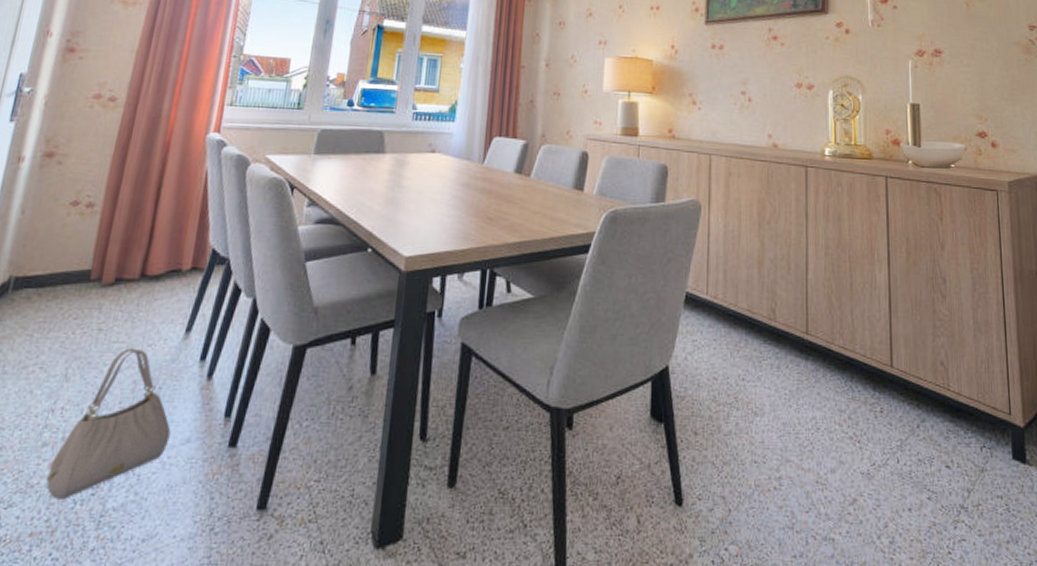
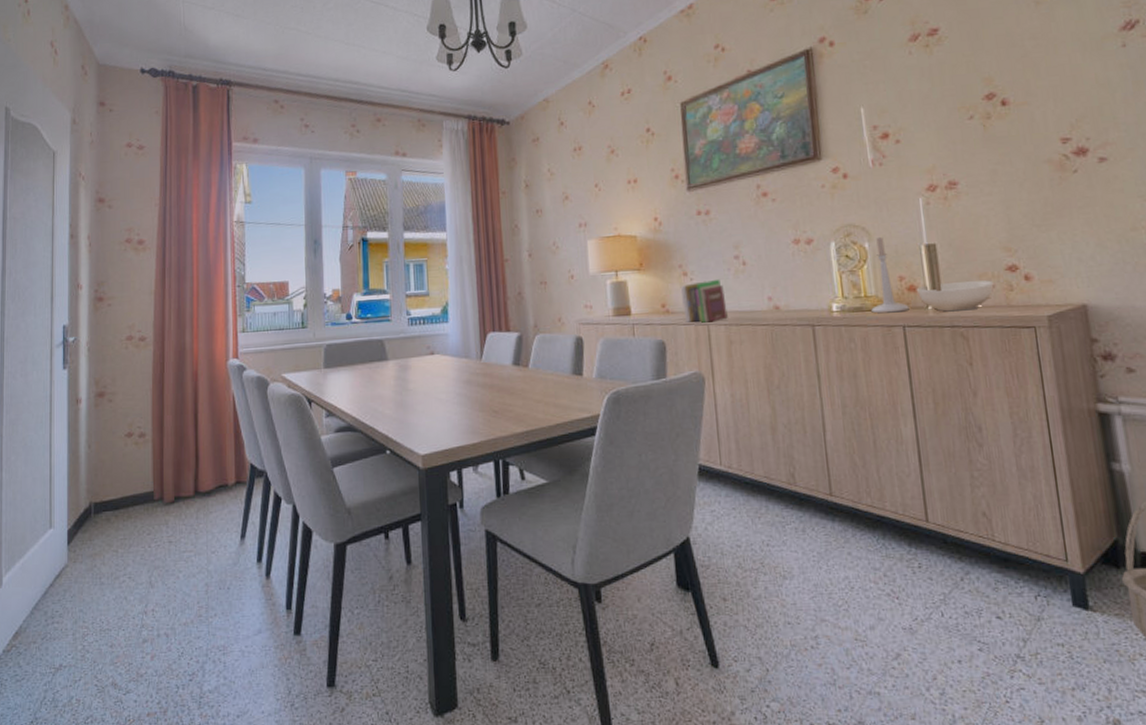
handbag: present [45,348,171,499] -> none [151,555,244,685]
books: none [688,111,730,153] -> present [680,278,728,324]
candlestick: none [859,91,892,163] -> present [871,237,909,314]

